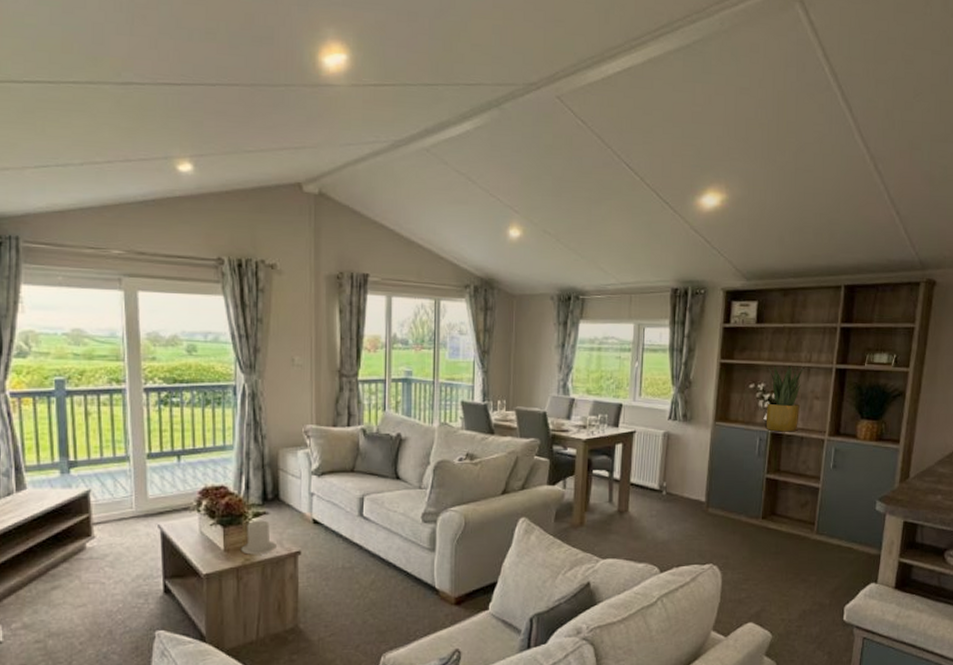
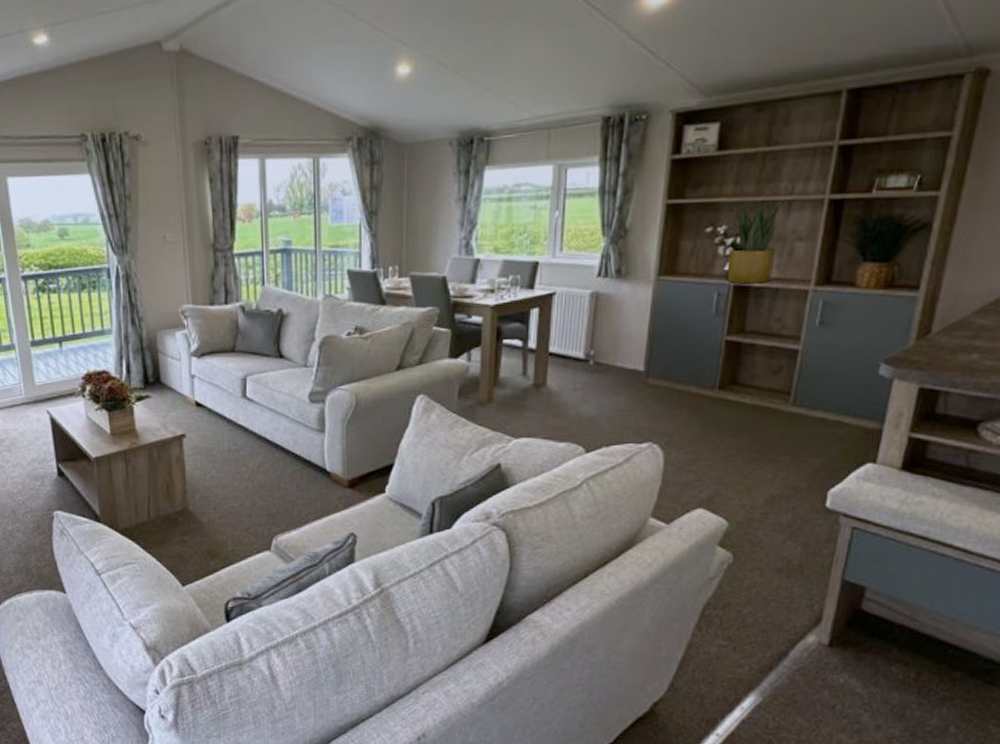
candle: present [241,520,276,555] -> none [126,403,161,438]

